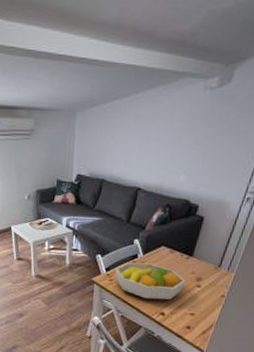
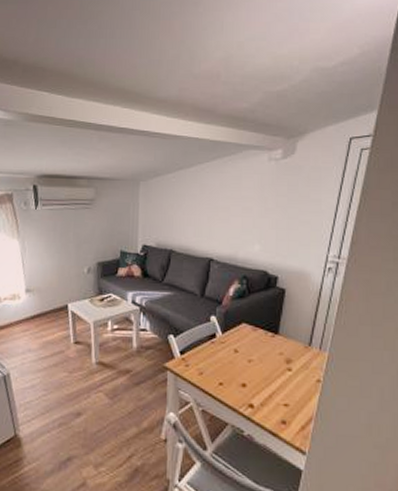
fruit bowl: present [114,262,185,300] -> none [190,343,273,388]

